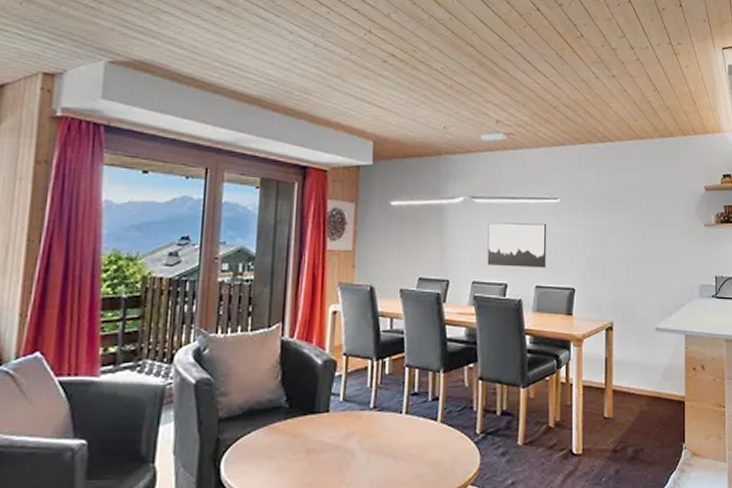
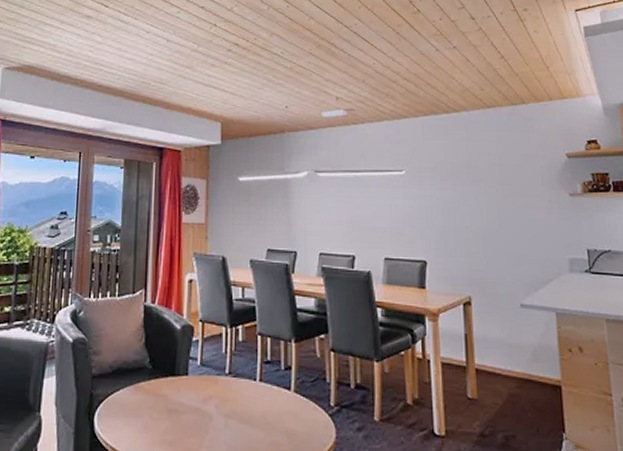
wall art: present [487,222,547,268] -> none [333,195,395,240]

